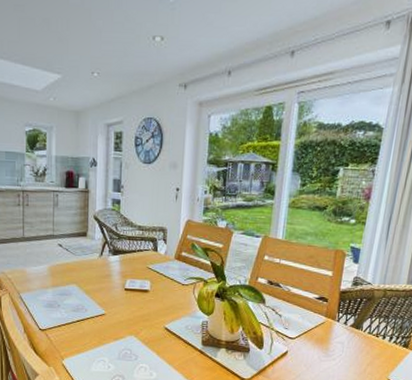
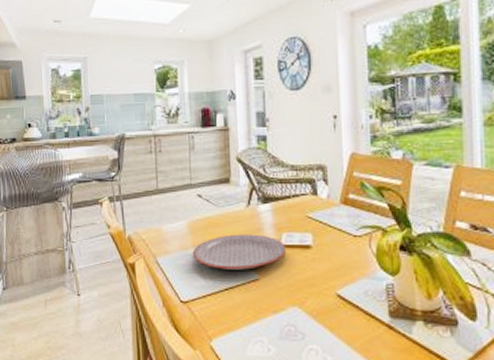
plate: none [51,278,128,307] -> present [192,234,286,270]

